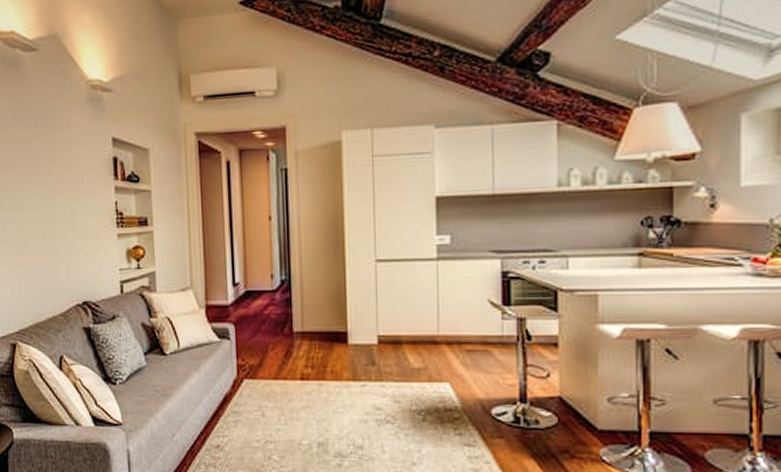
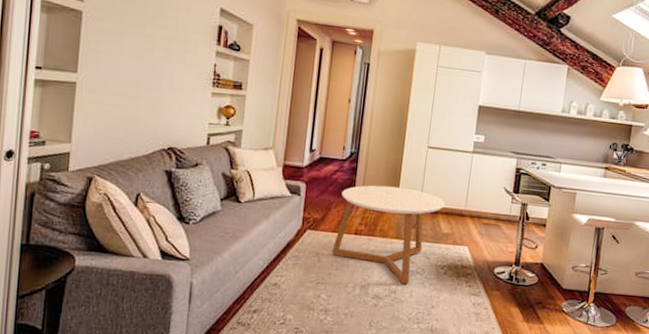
coffee table: none [276,316,411,437] -> present [332,185,446,284]

